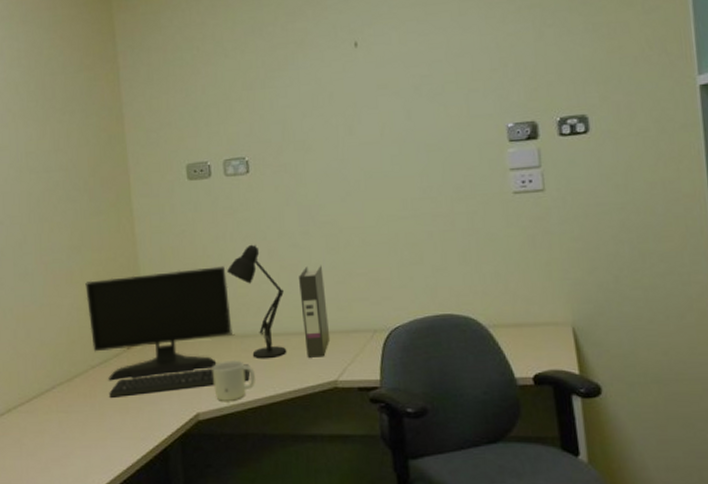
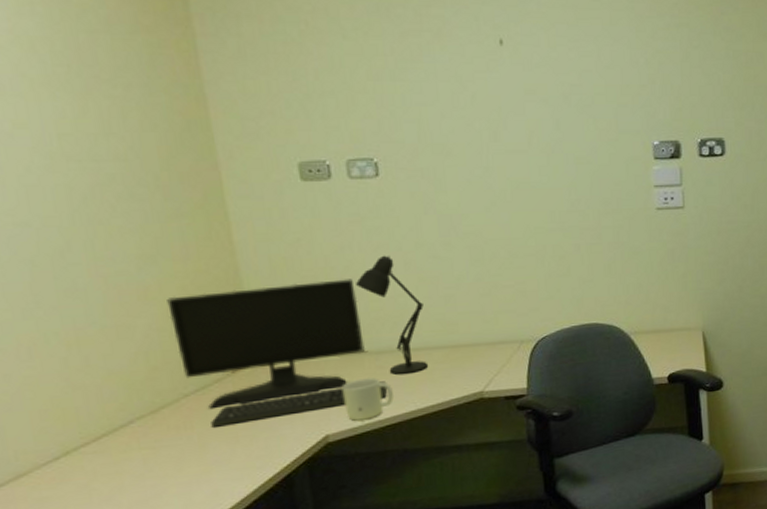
binder: present [299,265,330,358] -> none [440,277,476,371]

